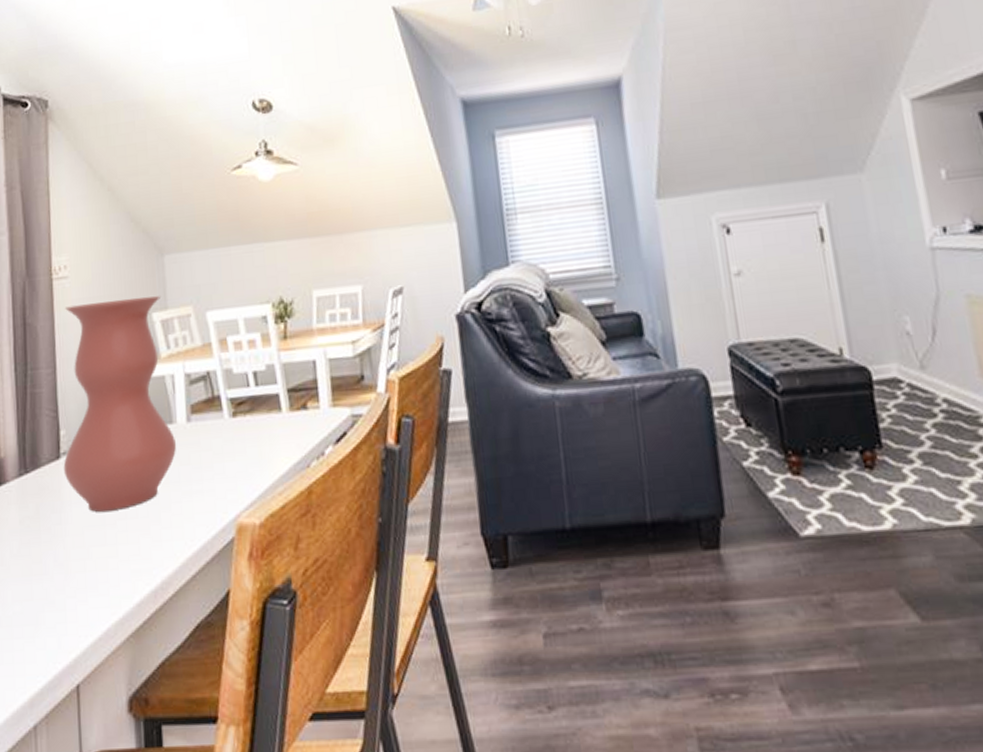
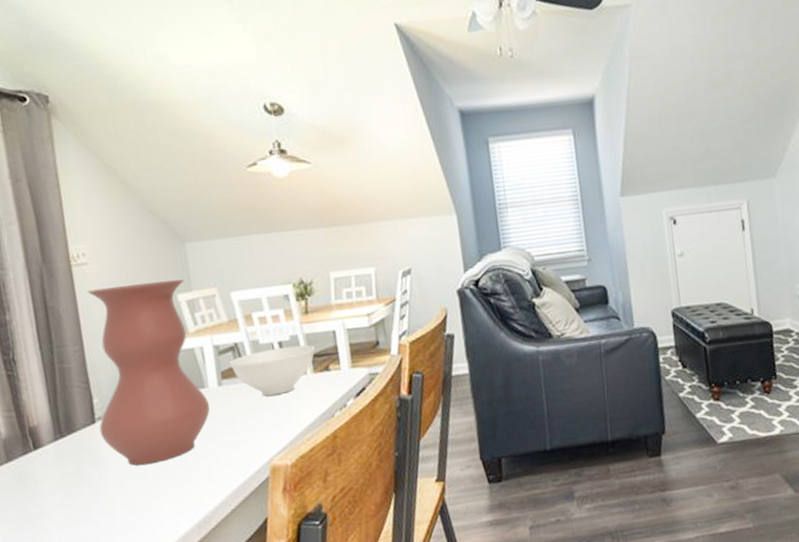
bowl: none [200,376,293,437] -> present [229,345,315,396]

